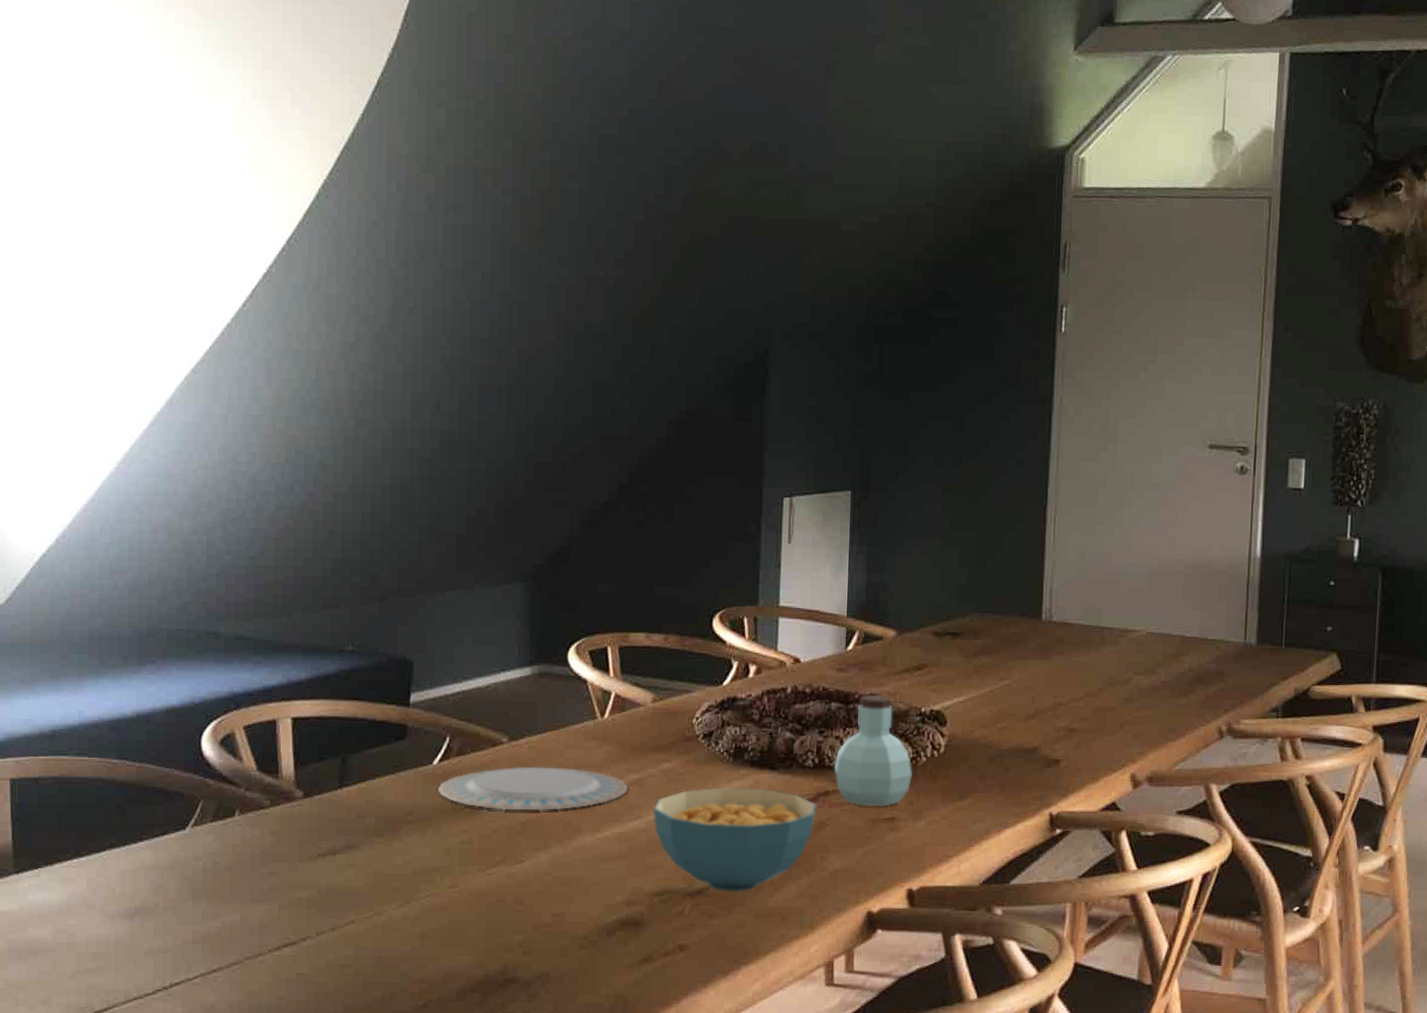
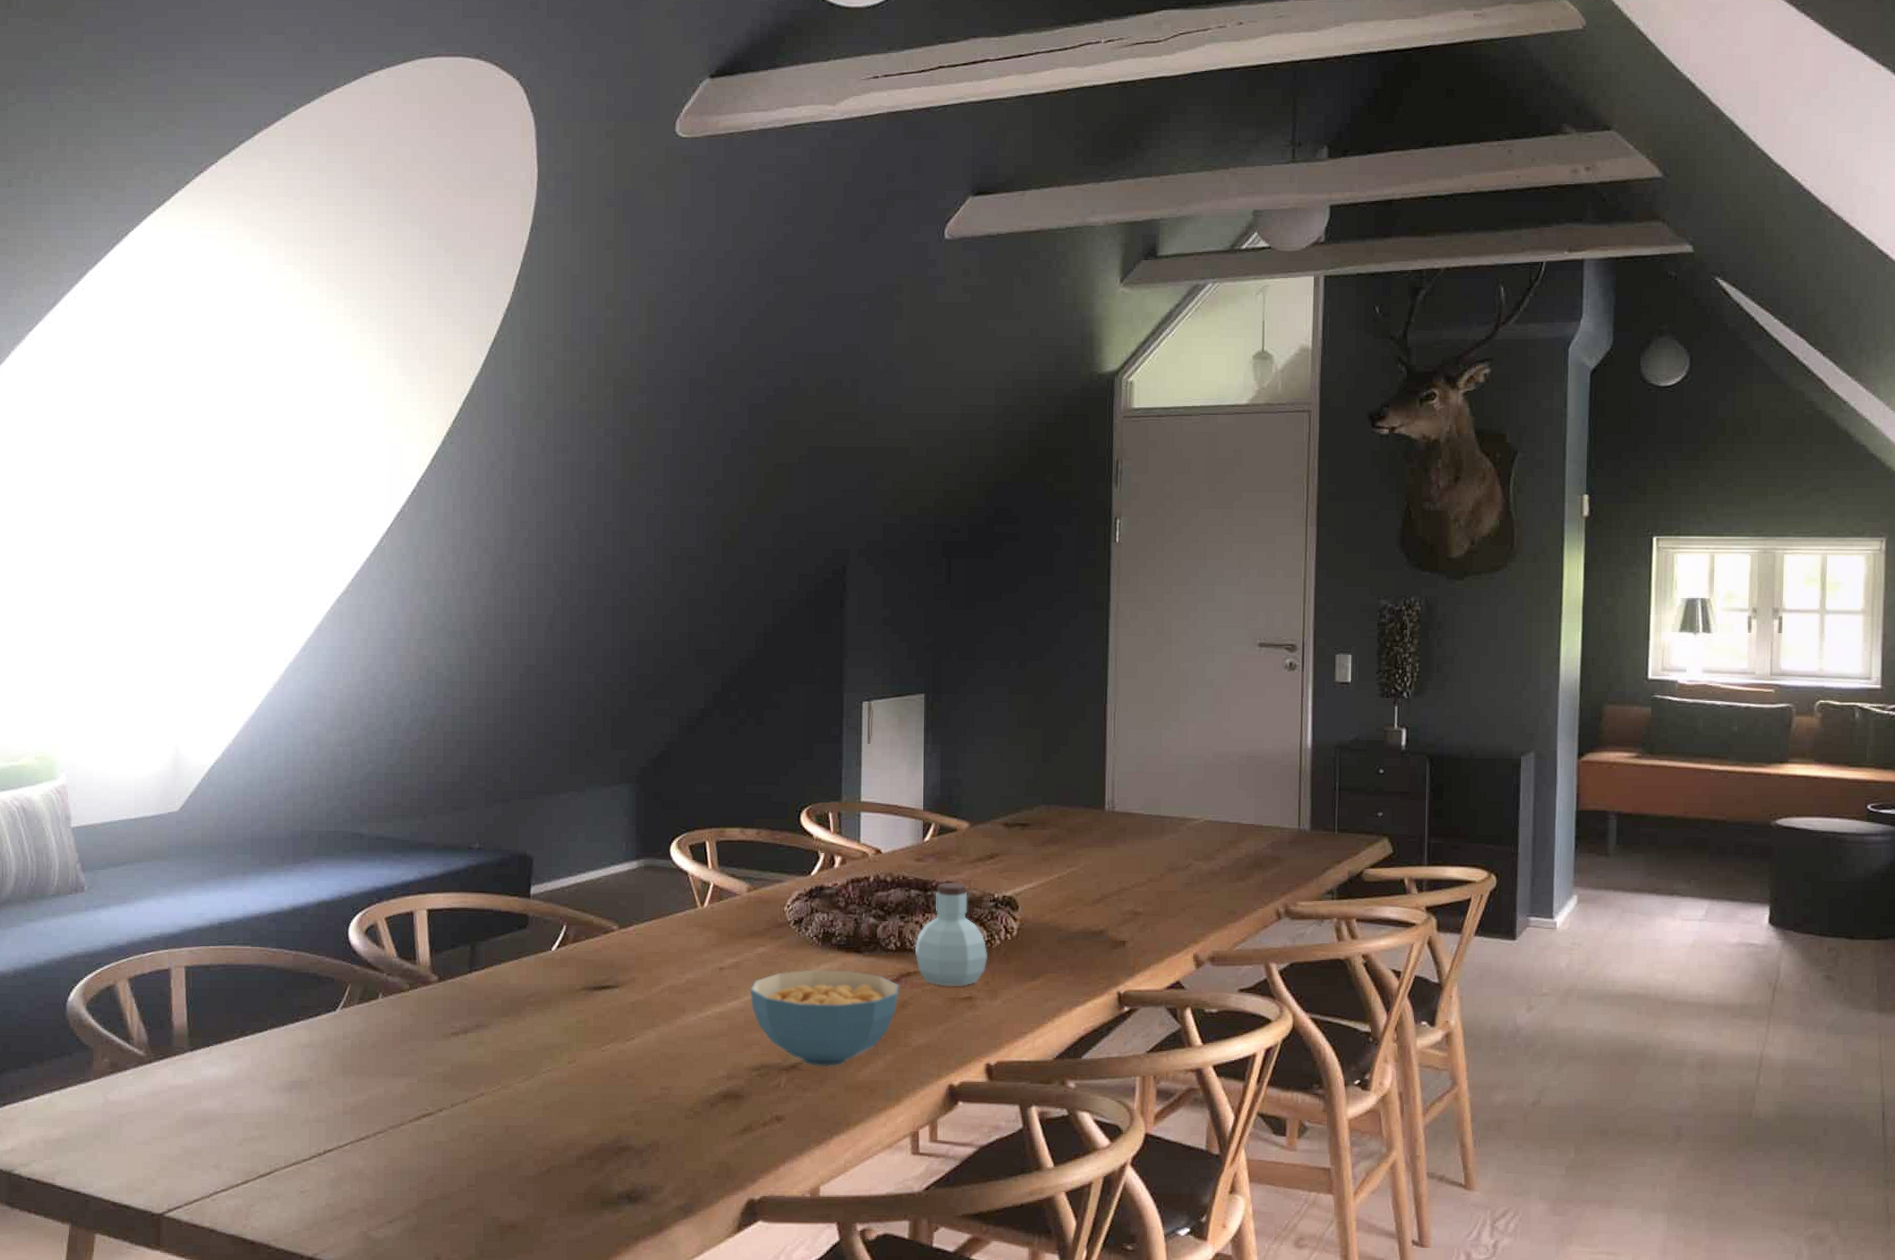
plate: present [438,766,628,811] -> none [557,951,727,993]

